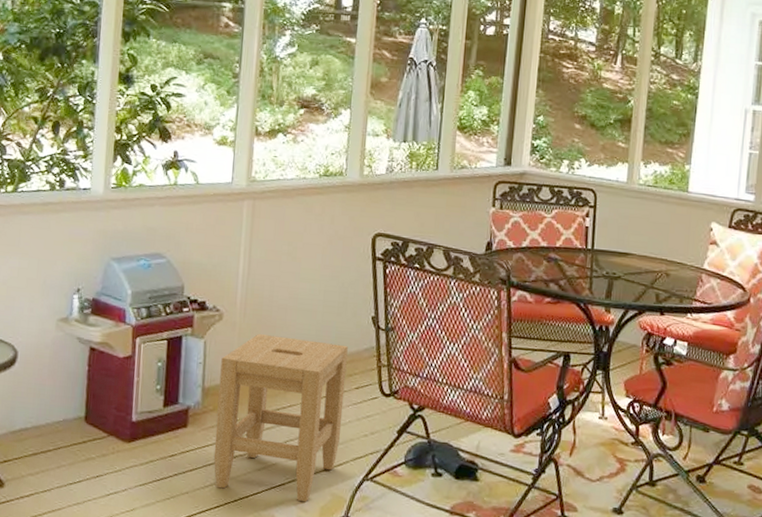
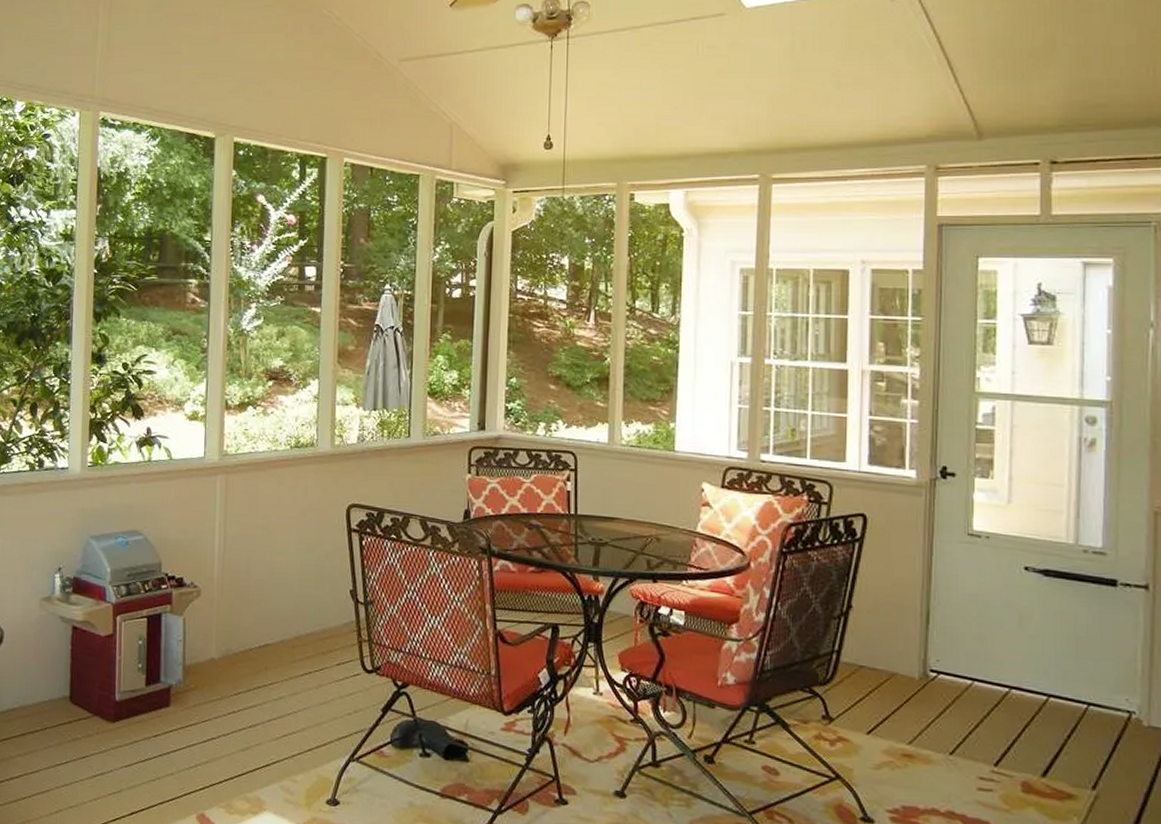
stool: present [213,334,348,503] -> none [197,610,327,784]

